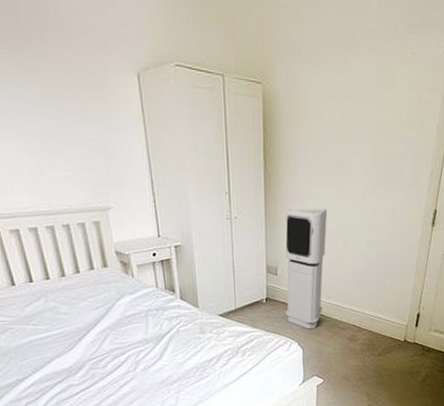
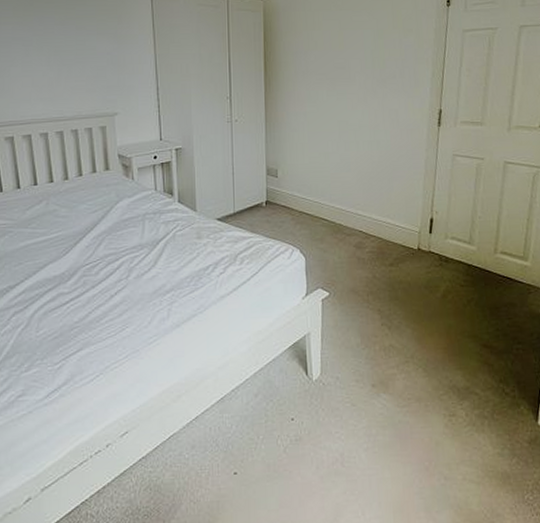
air purifier: present [285,209,327,329] -> none [285,111,328,235]

